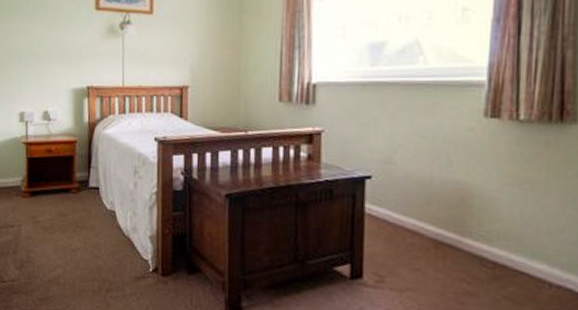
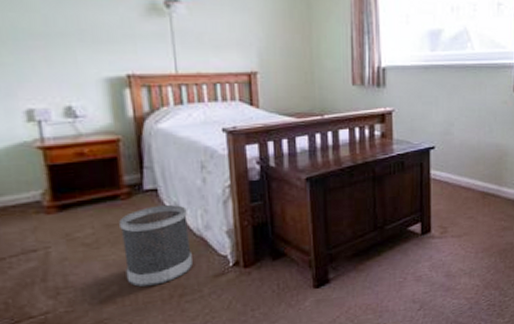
wastebasket: none [69,202,120,276] -> present [119,205,193,287]

